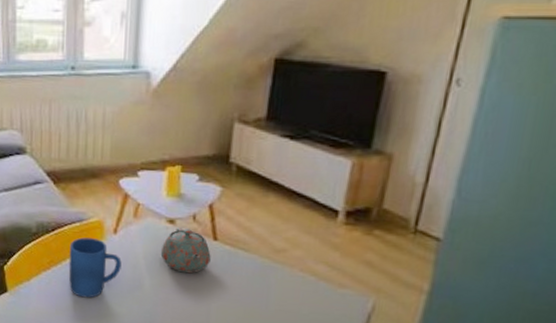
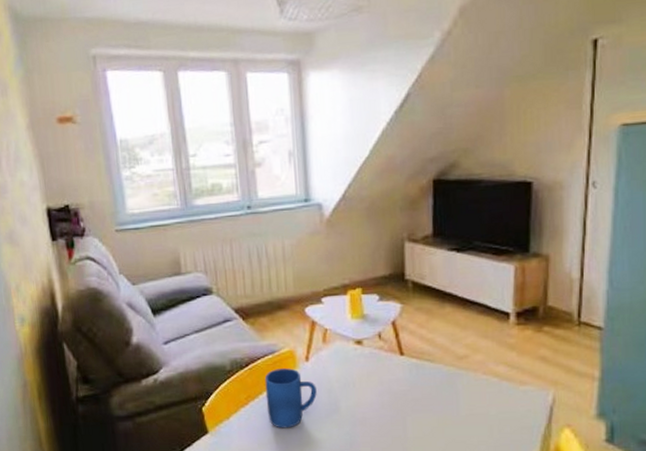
teapot: present [160,228,211,274] -> none [352,347,400,391]

